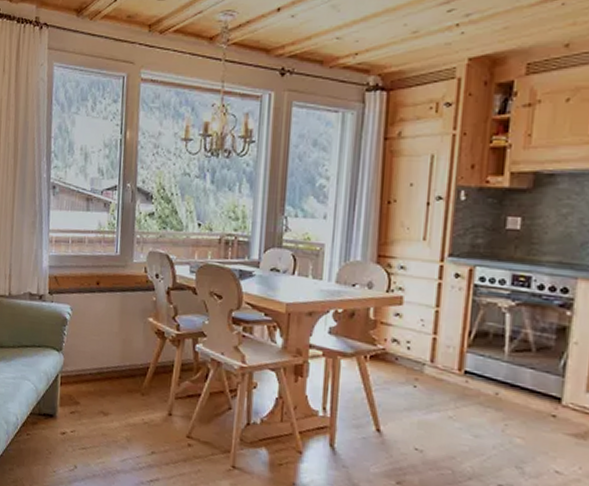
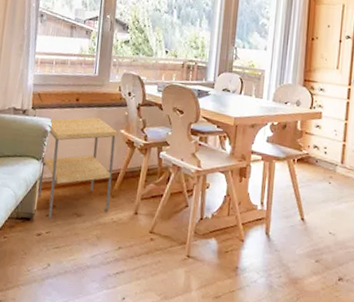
side table: none [60,303,145,417] -> present [38,117,118,220]

